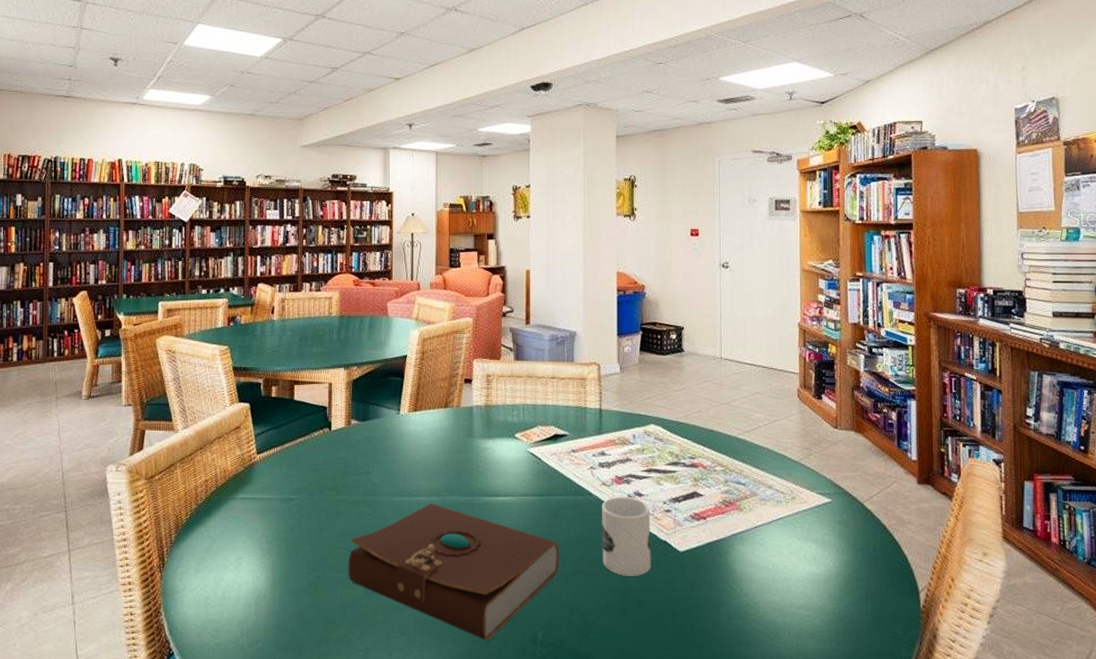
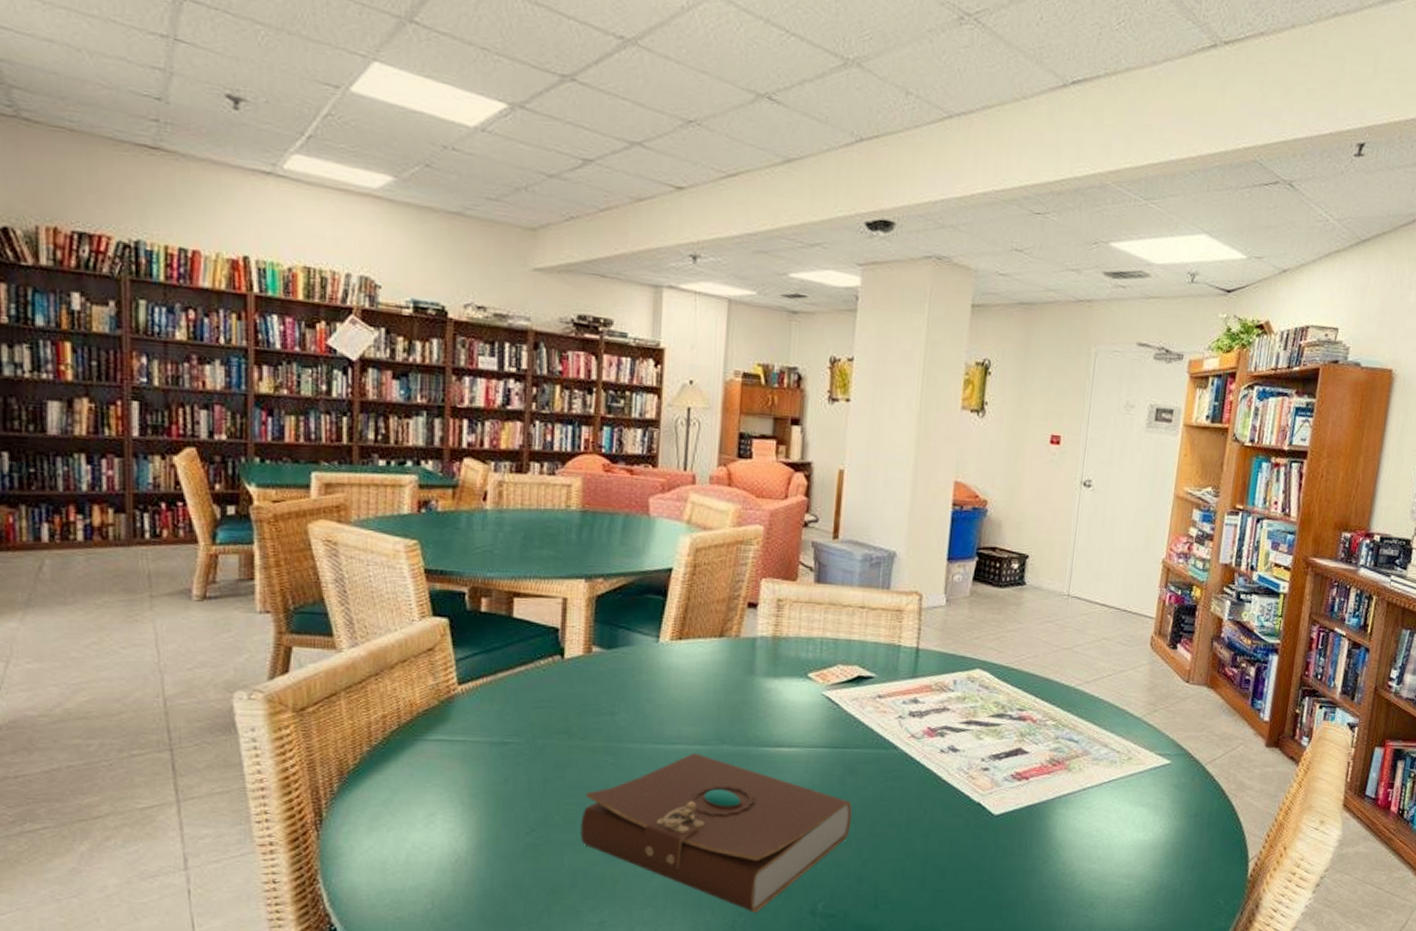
mug: present [602,497,651,576] -> none [902,751,965,841]

